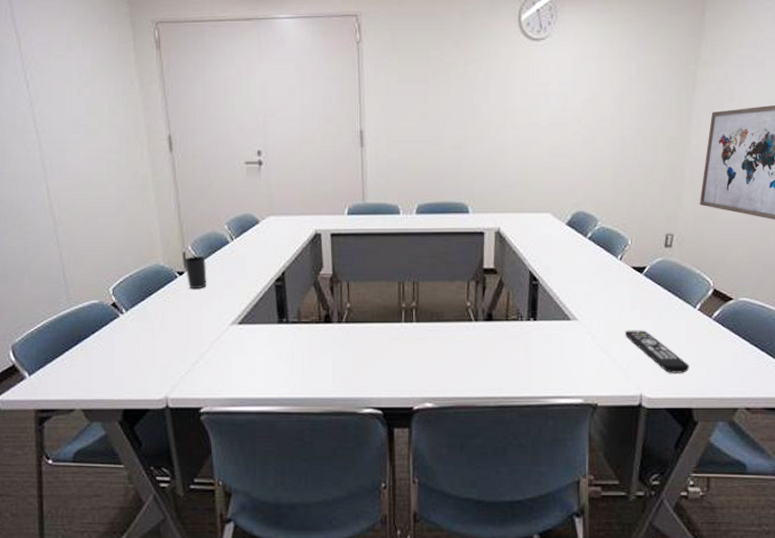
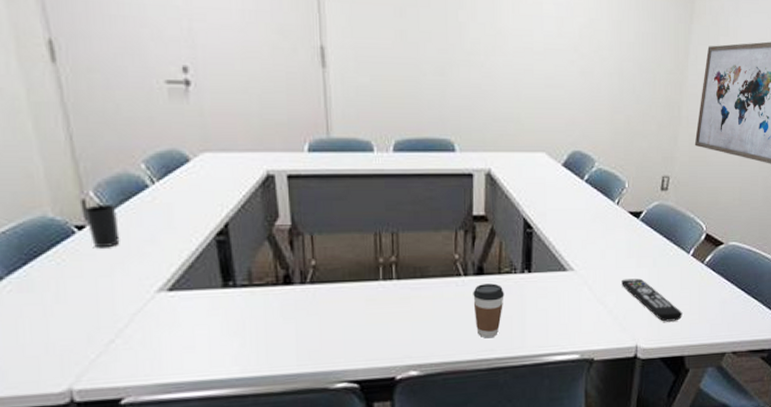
coffee cup: none [483,329,511,378] -> present [473,283,504,338]

